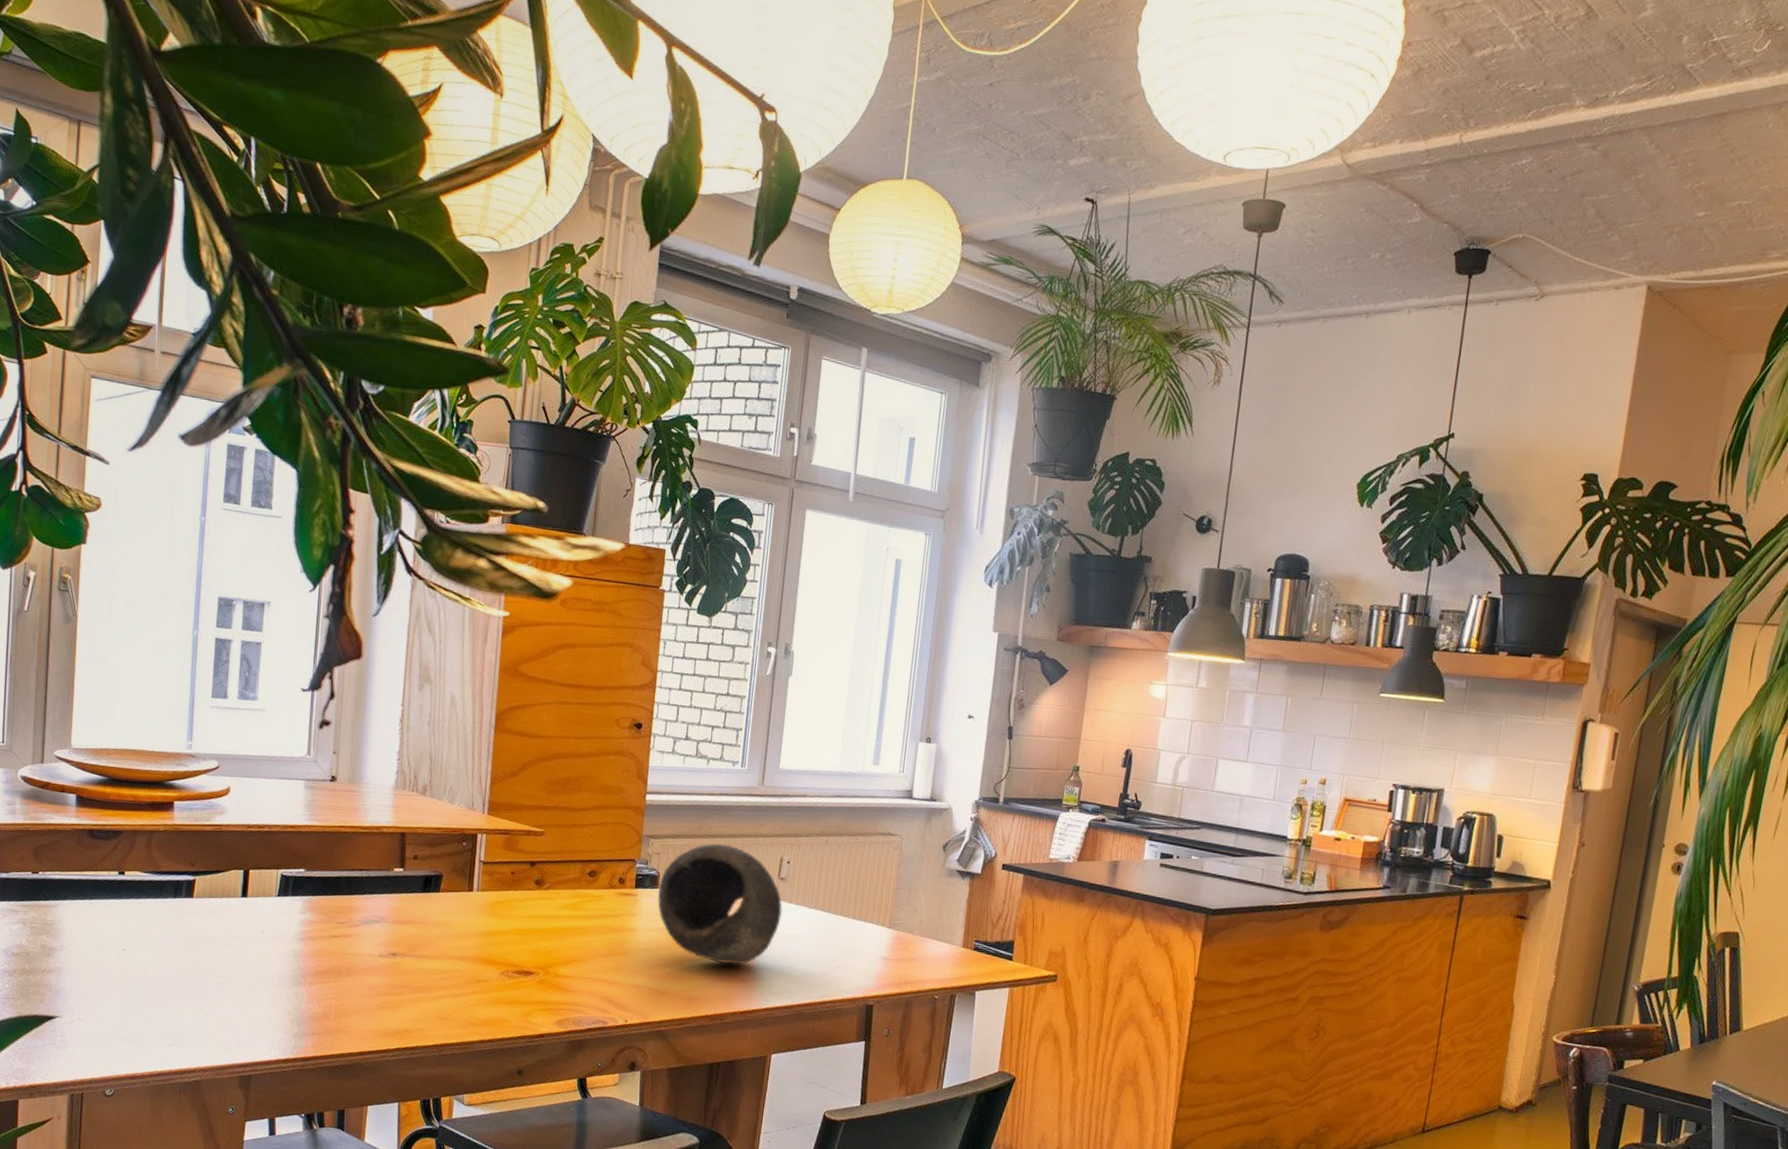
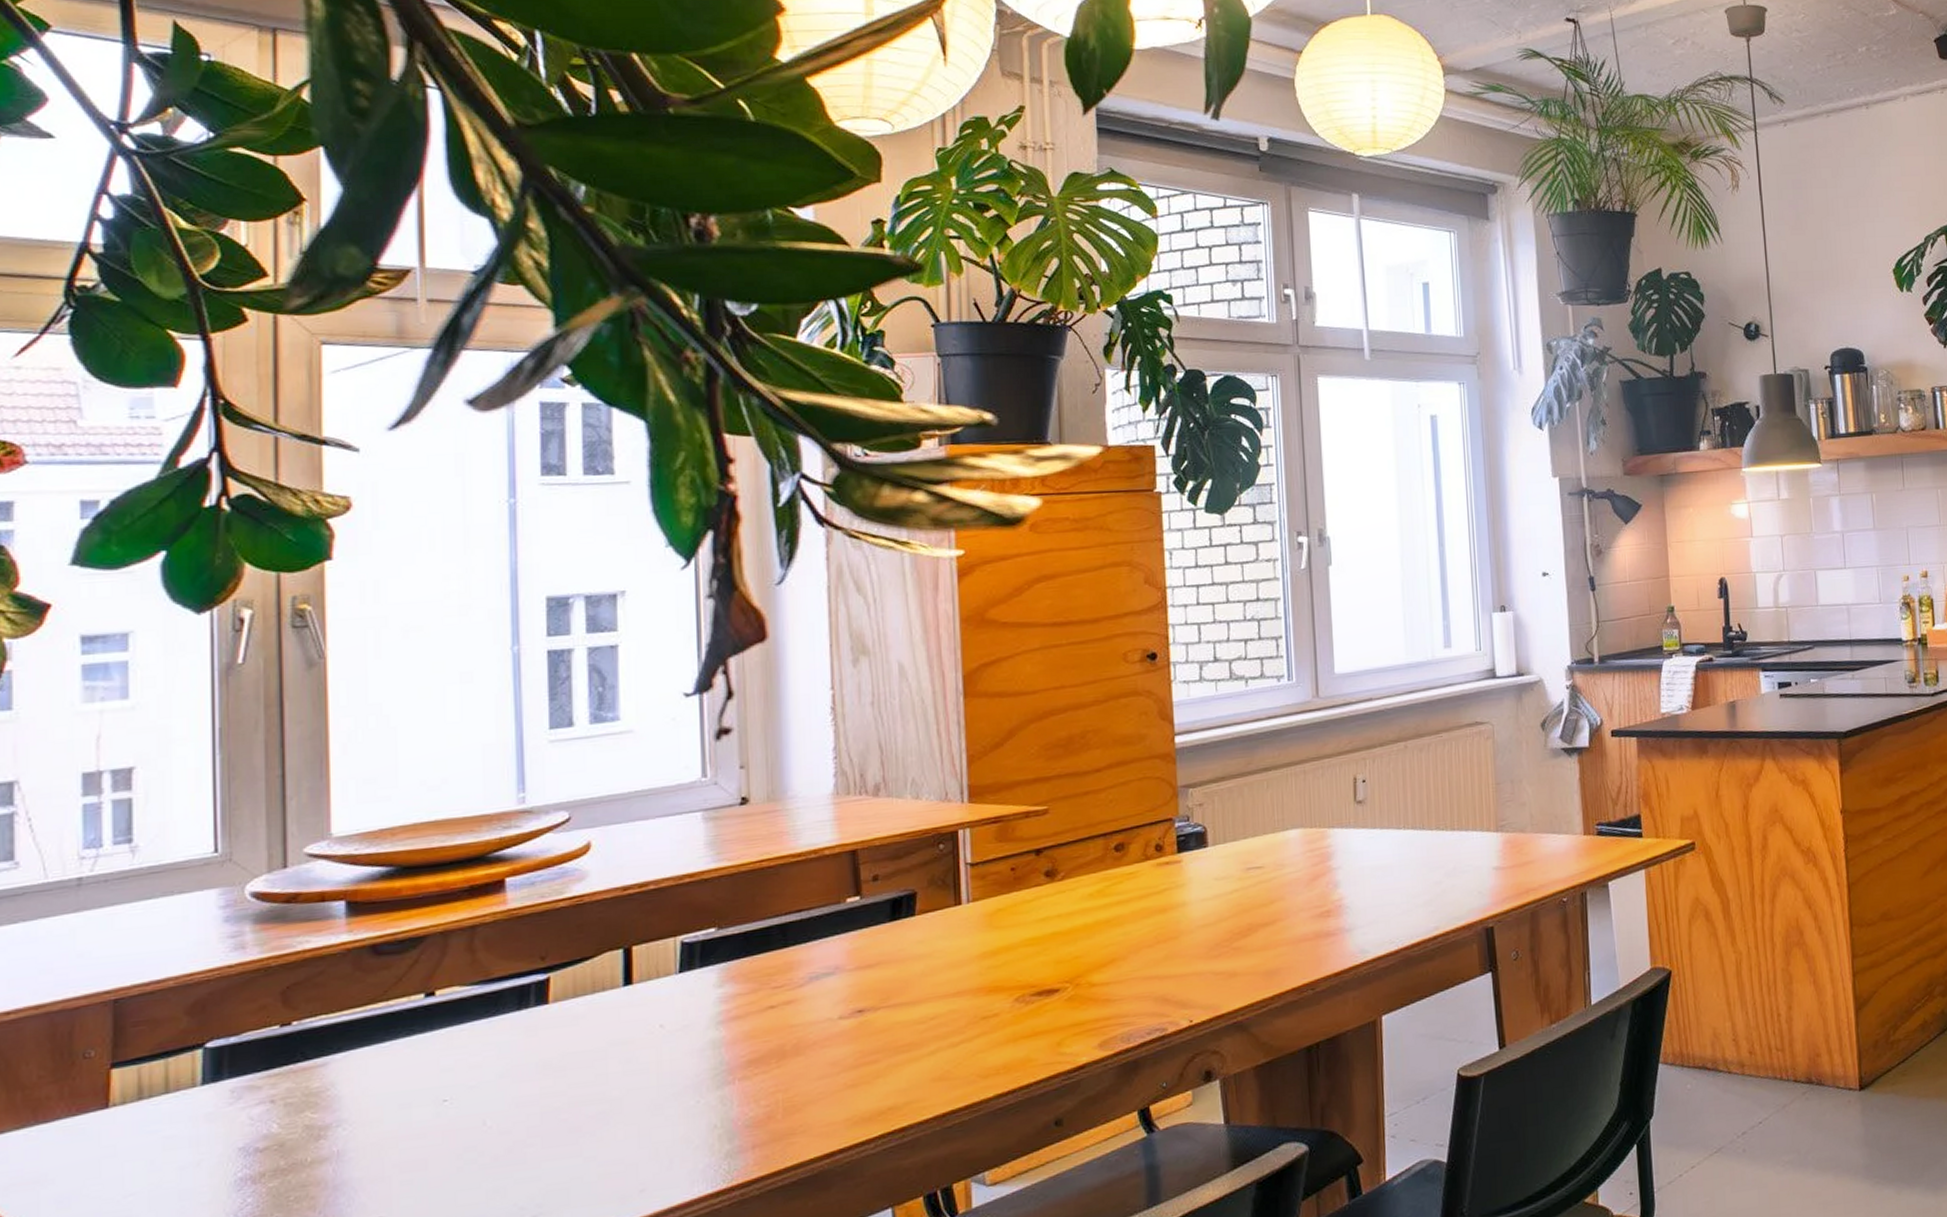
bowl: present [658,843,783,965] -> none [1208,775,1367,921]

